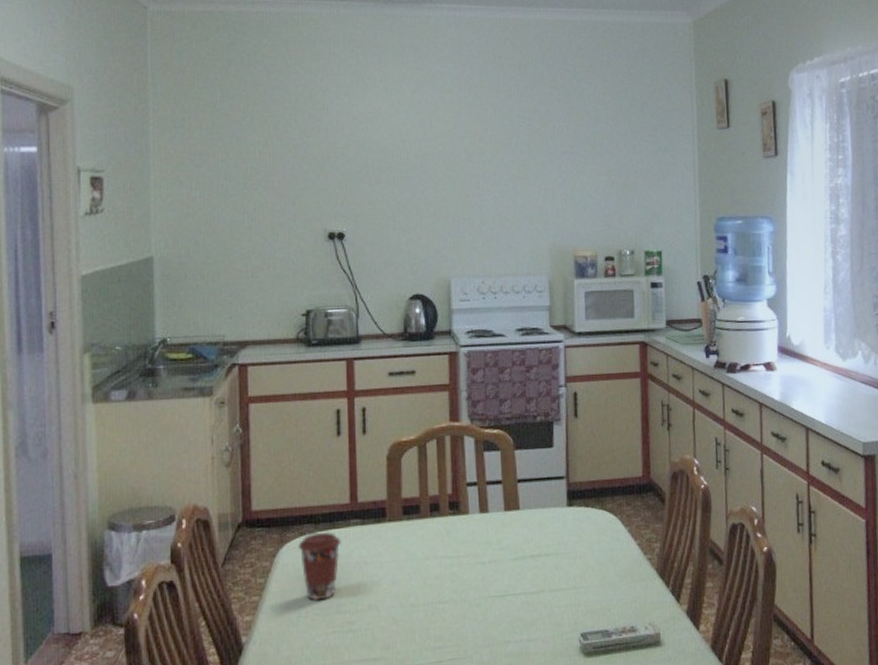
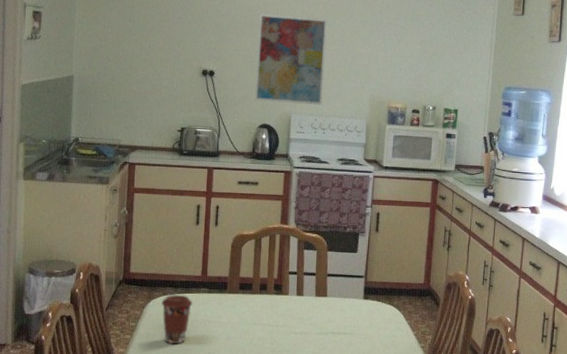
wall art: none [397,153,489,266] -> present [255,14,327,105]

